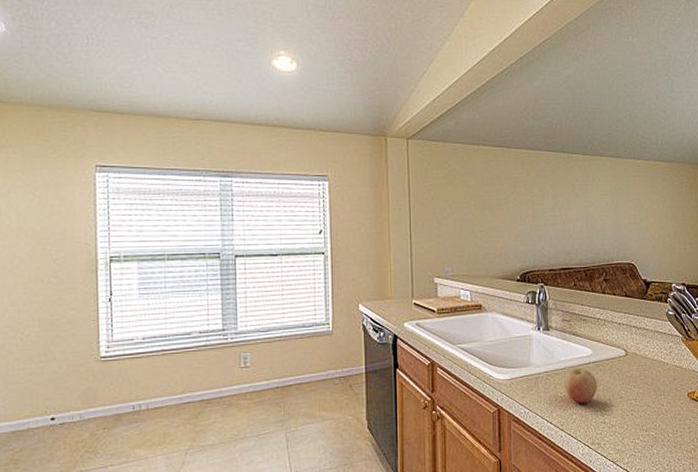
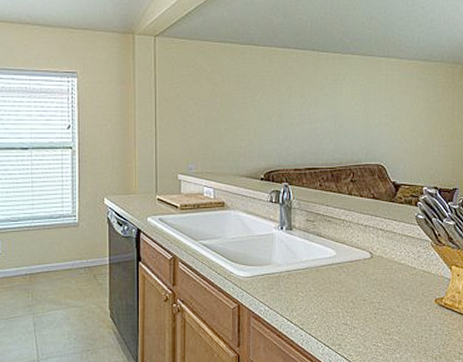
fruit: present [565,367,598,403] -> none [306,268,341,304]

